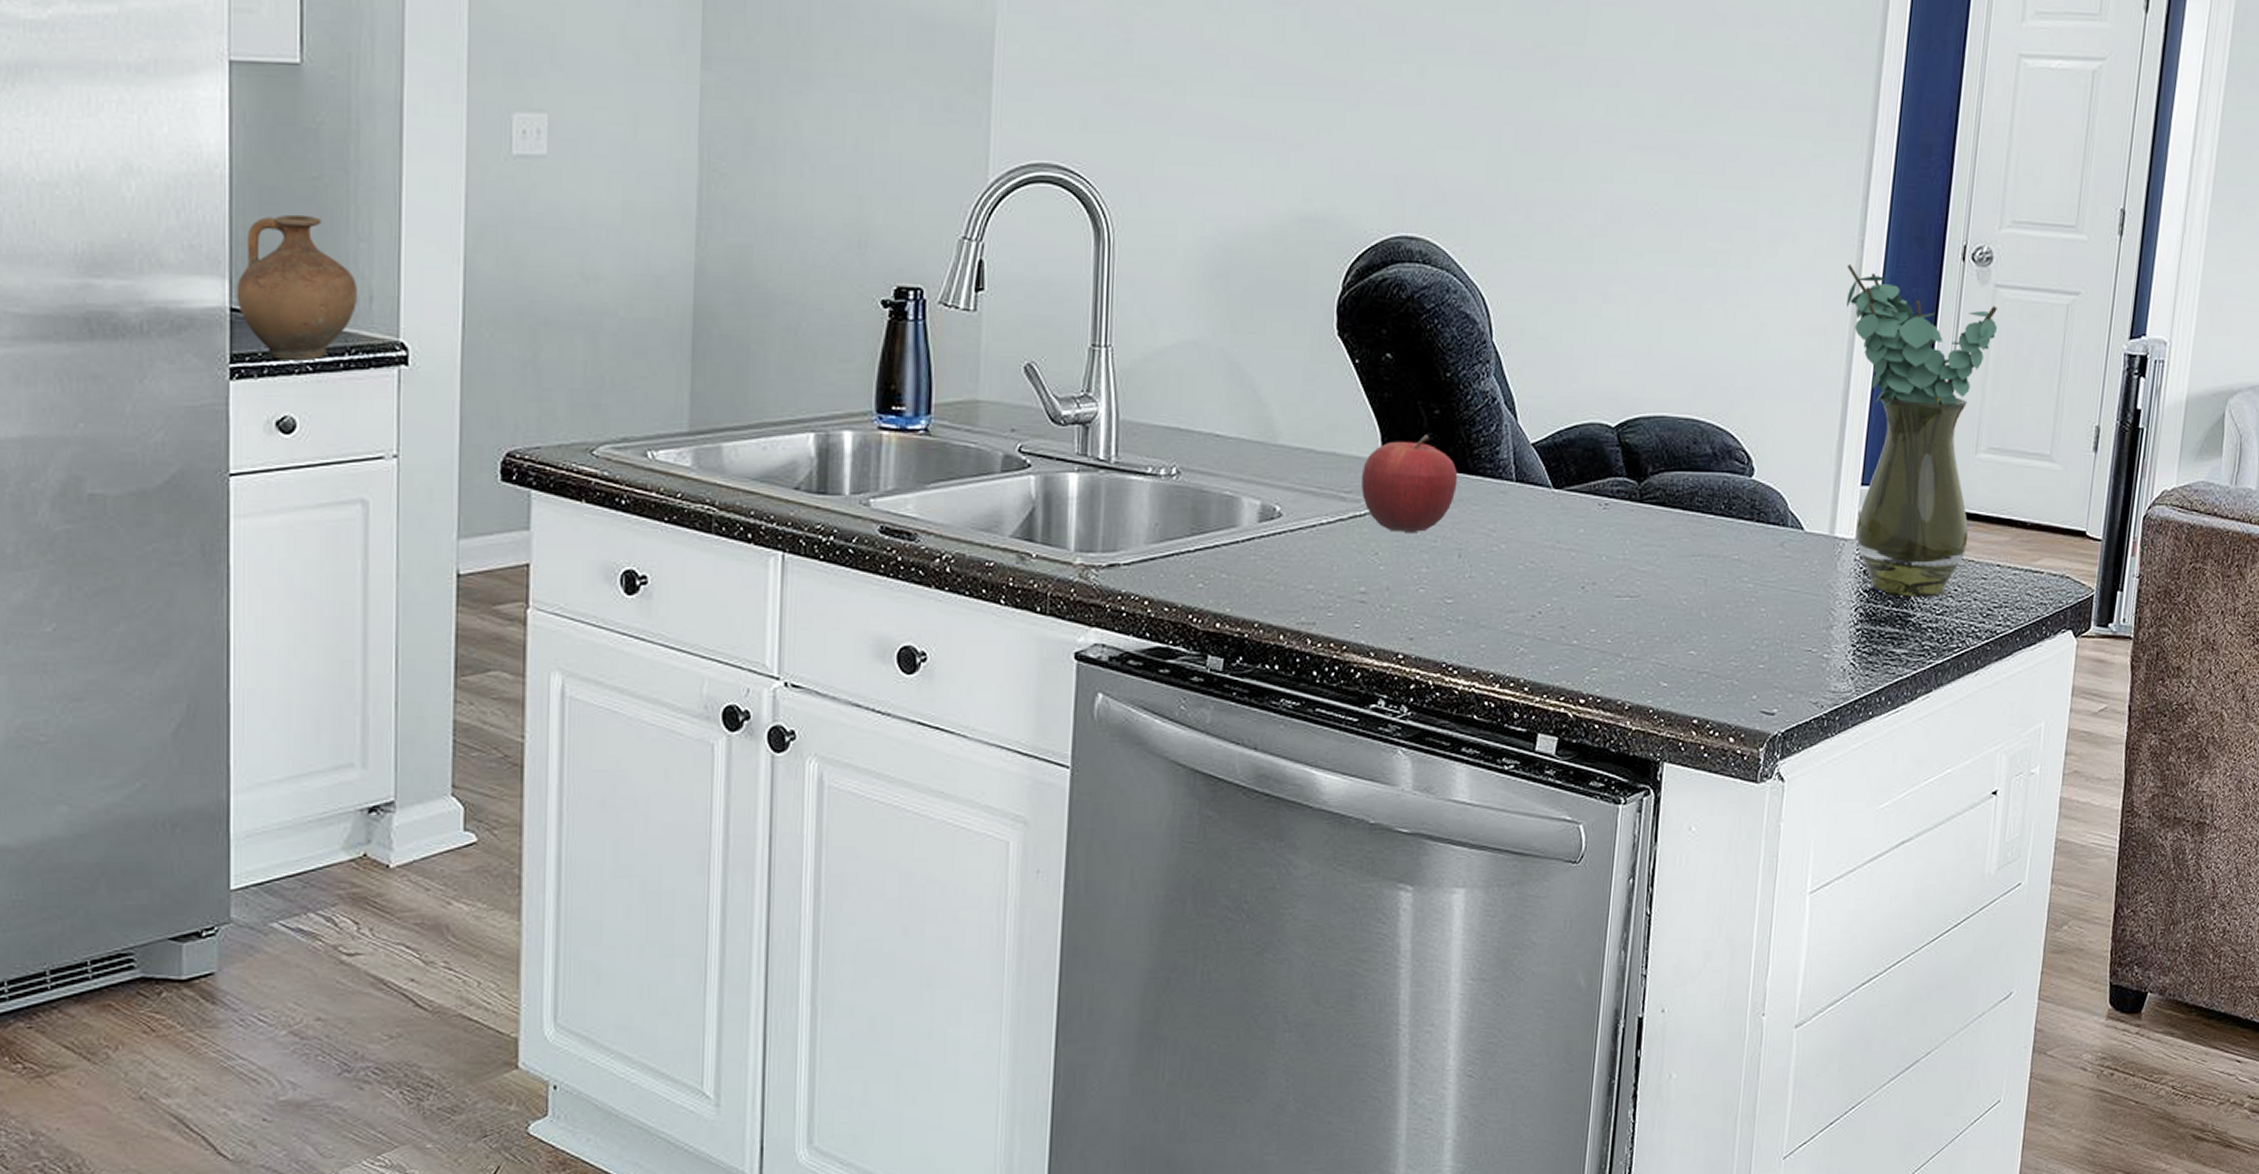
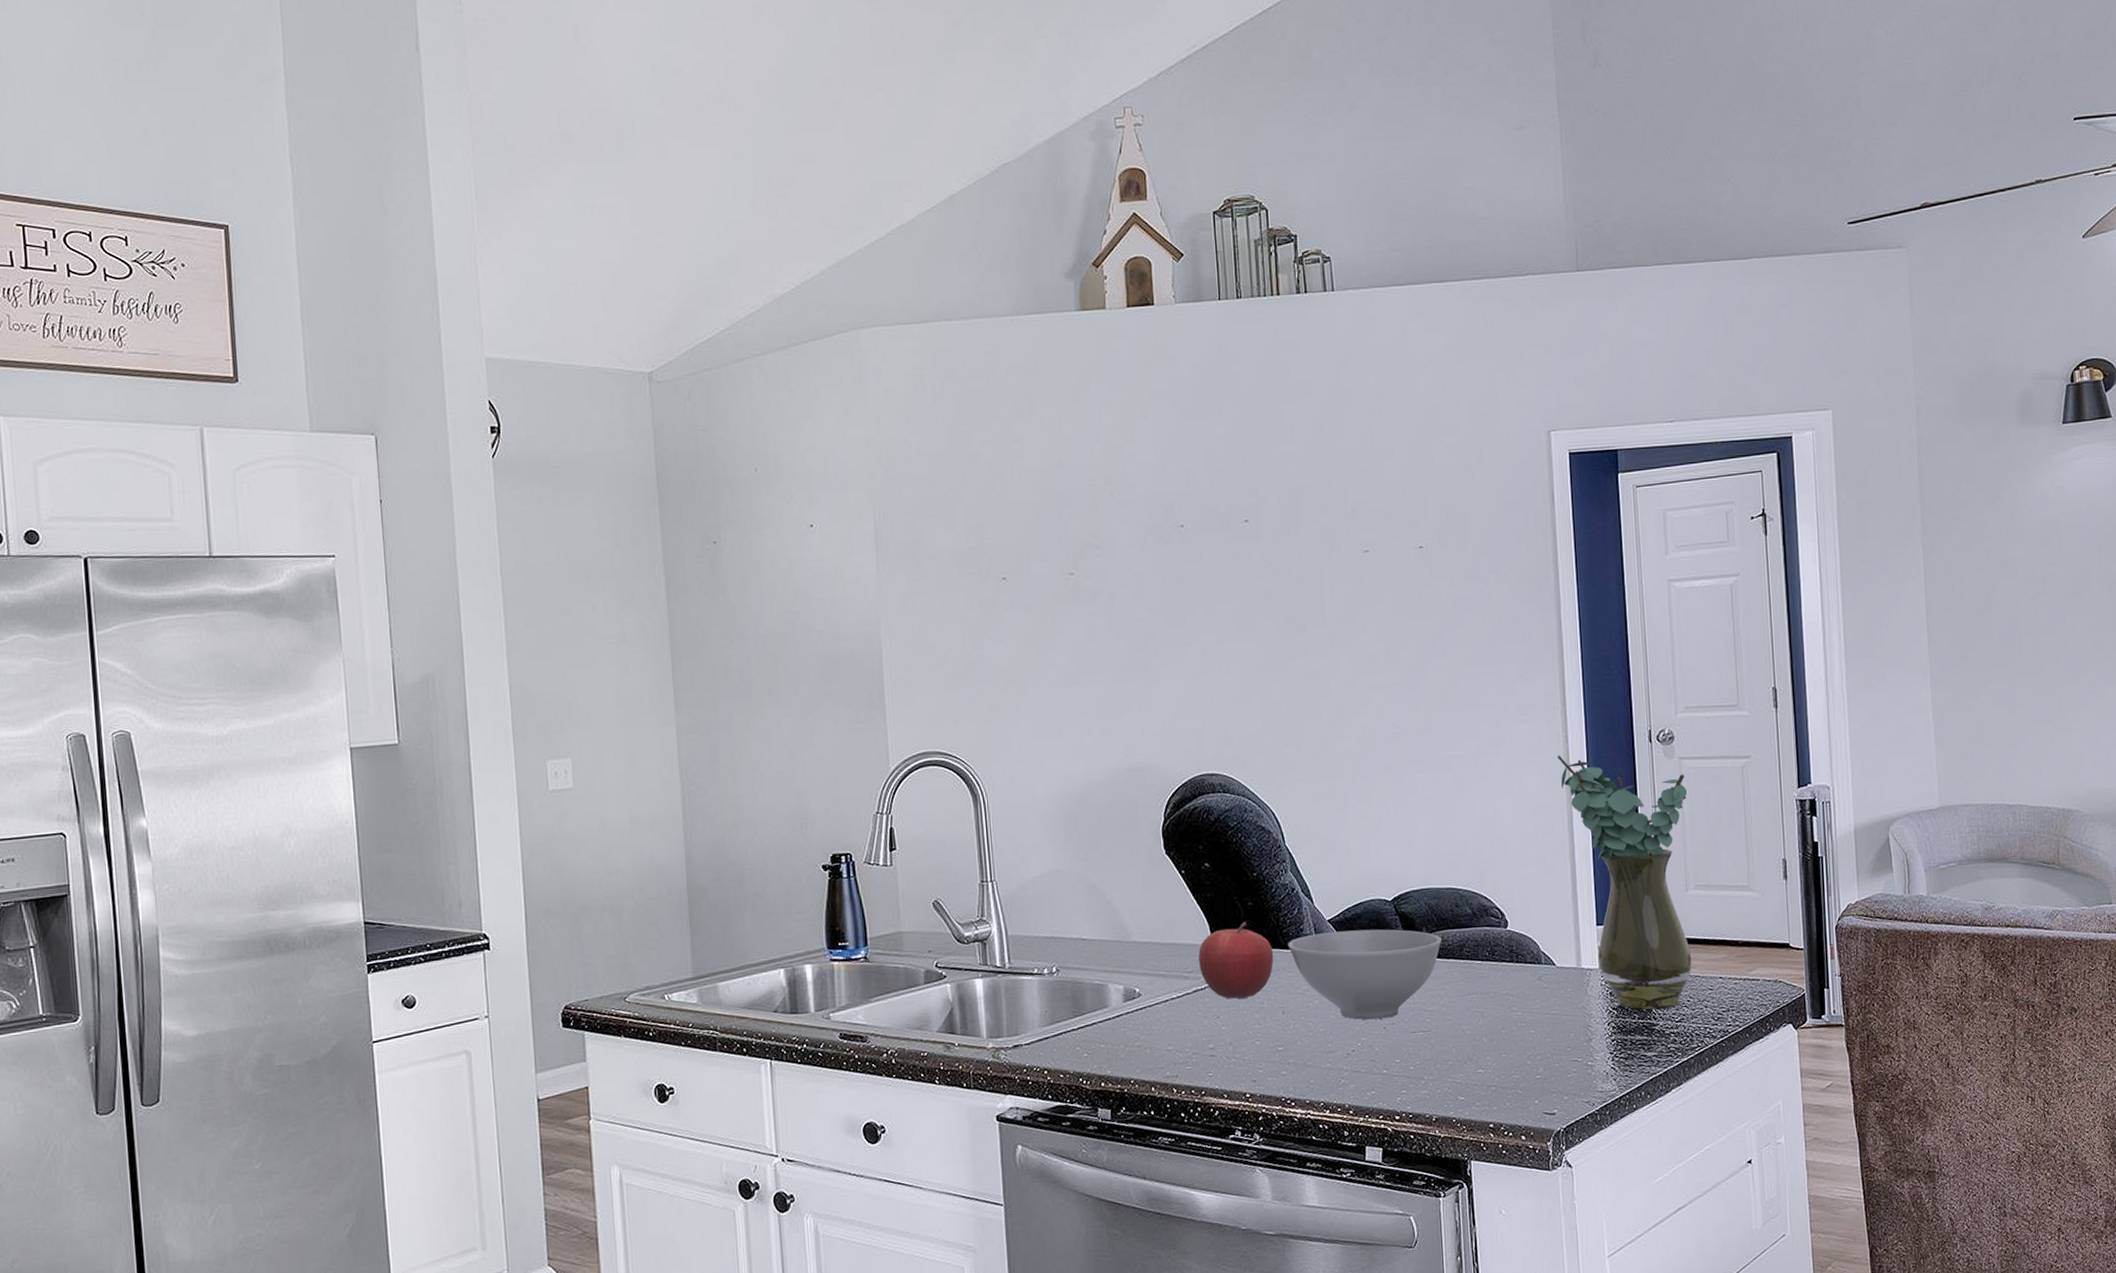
ceramic jug: present [236,214,357,361] -> none [367,850,451,956]
bowl: none [1477,459,1670,576] -> present [1288,929,1442,1020]

